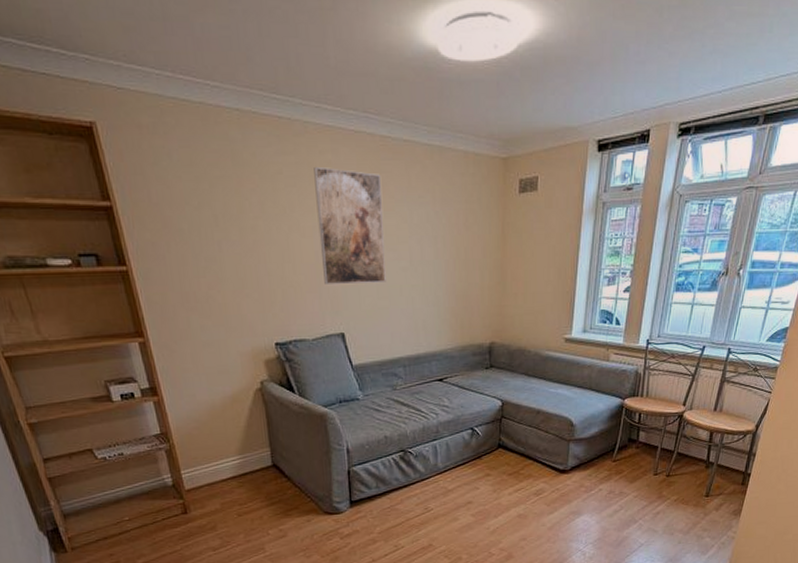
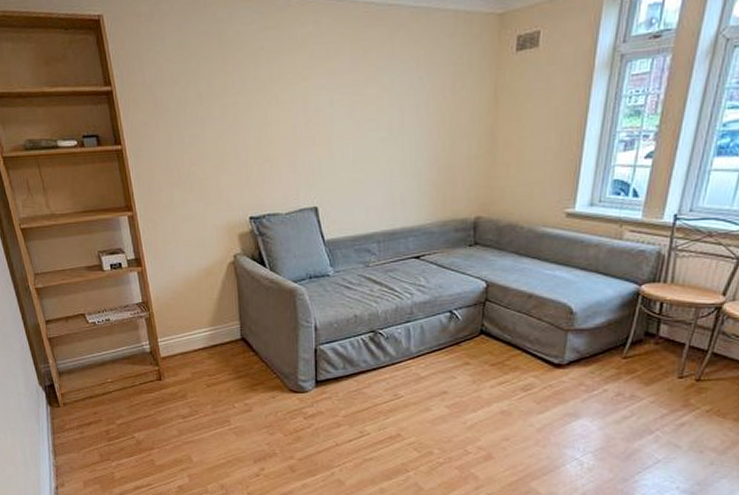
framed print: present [314,166,386,284] -> none [295,39,363,157]

